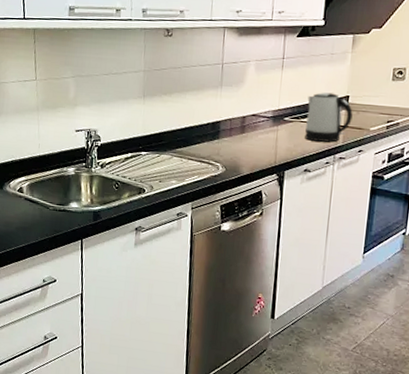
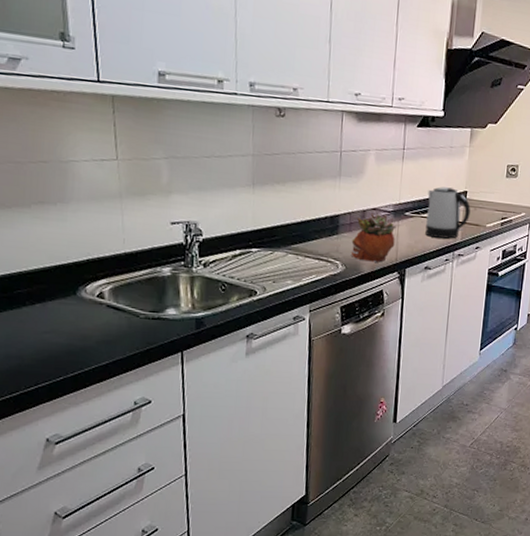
succulent planter: none [231,118,275,165] -> present [351,212,396,263]

